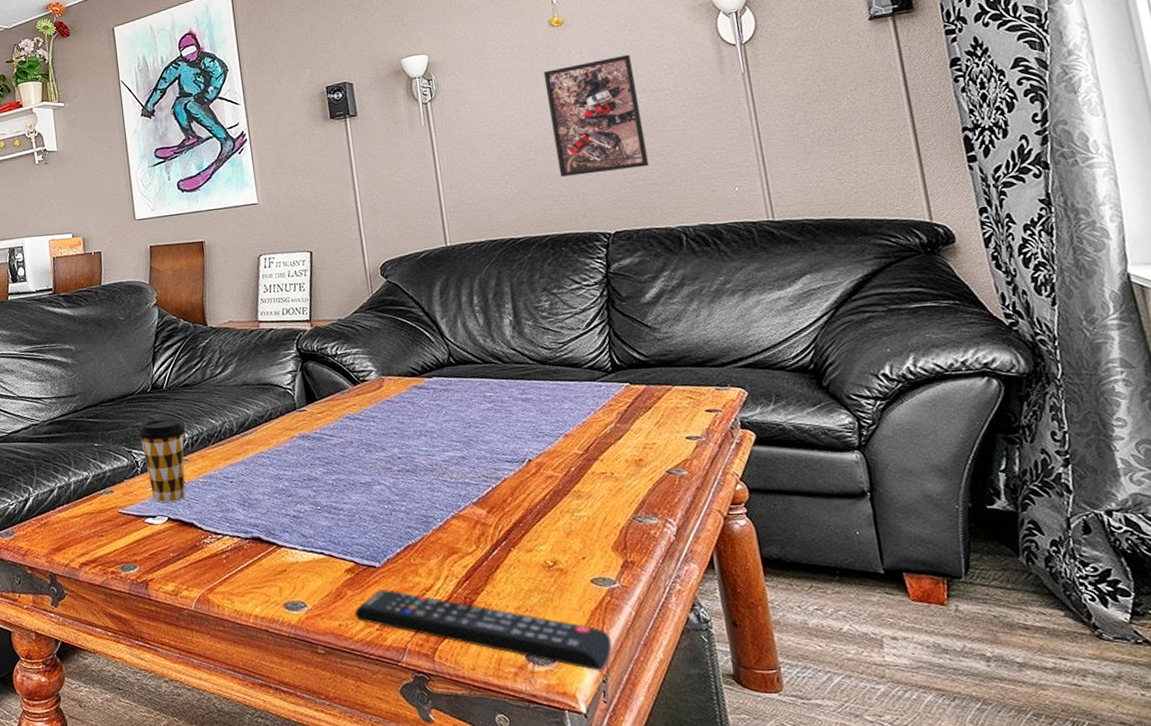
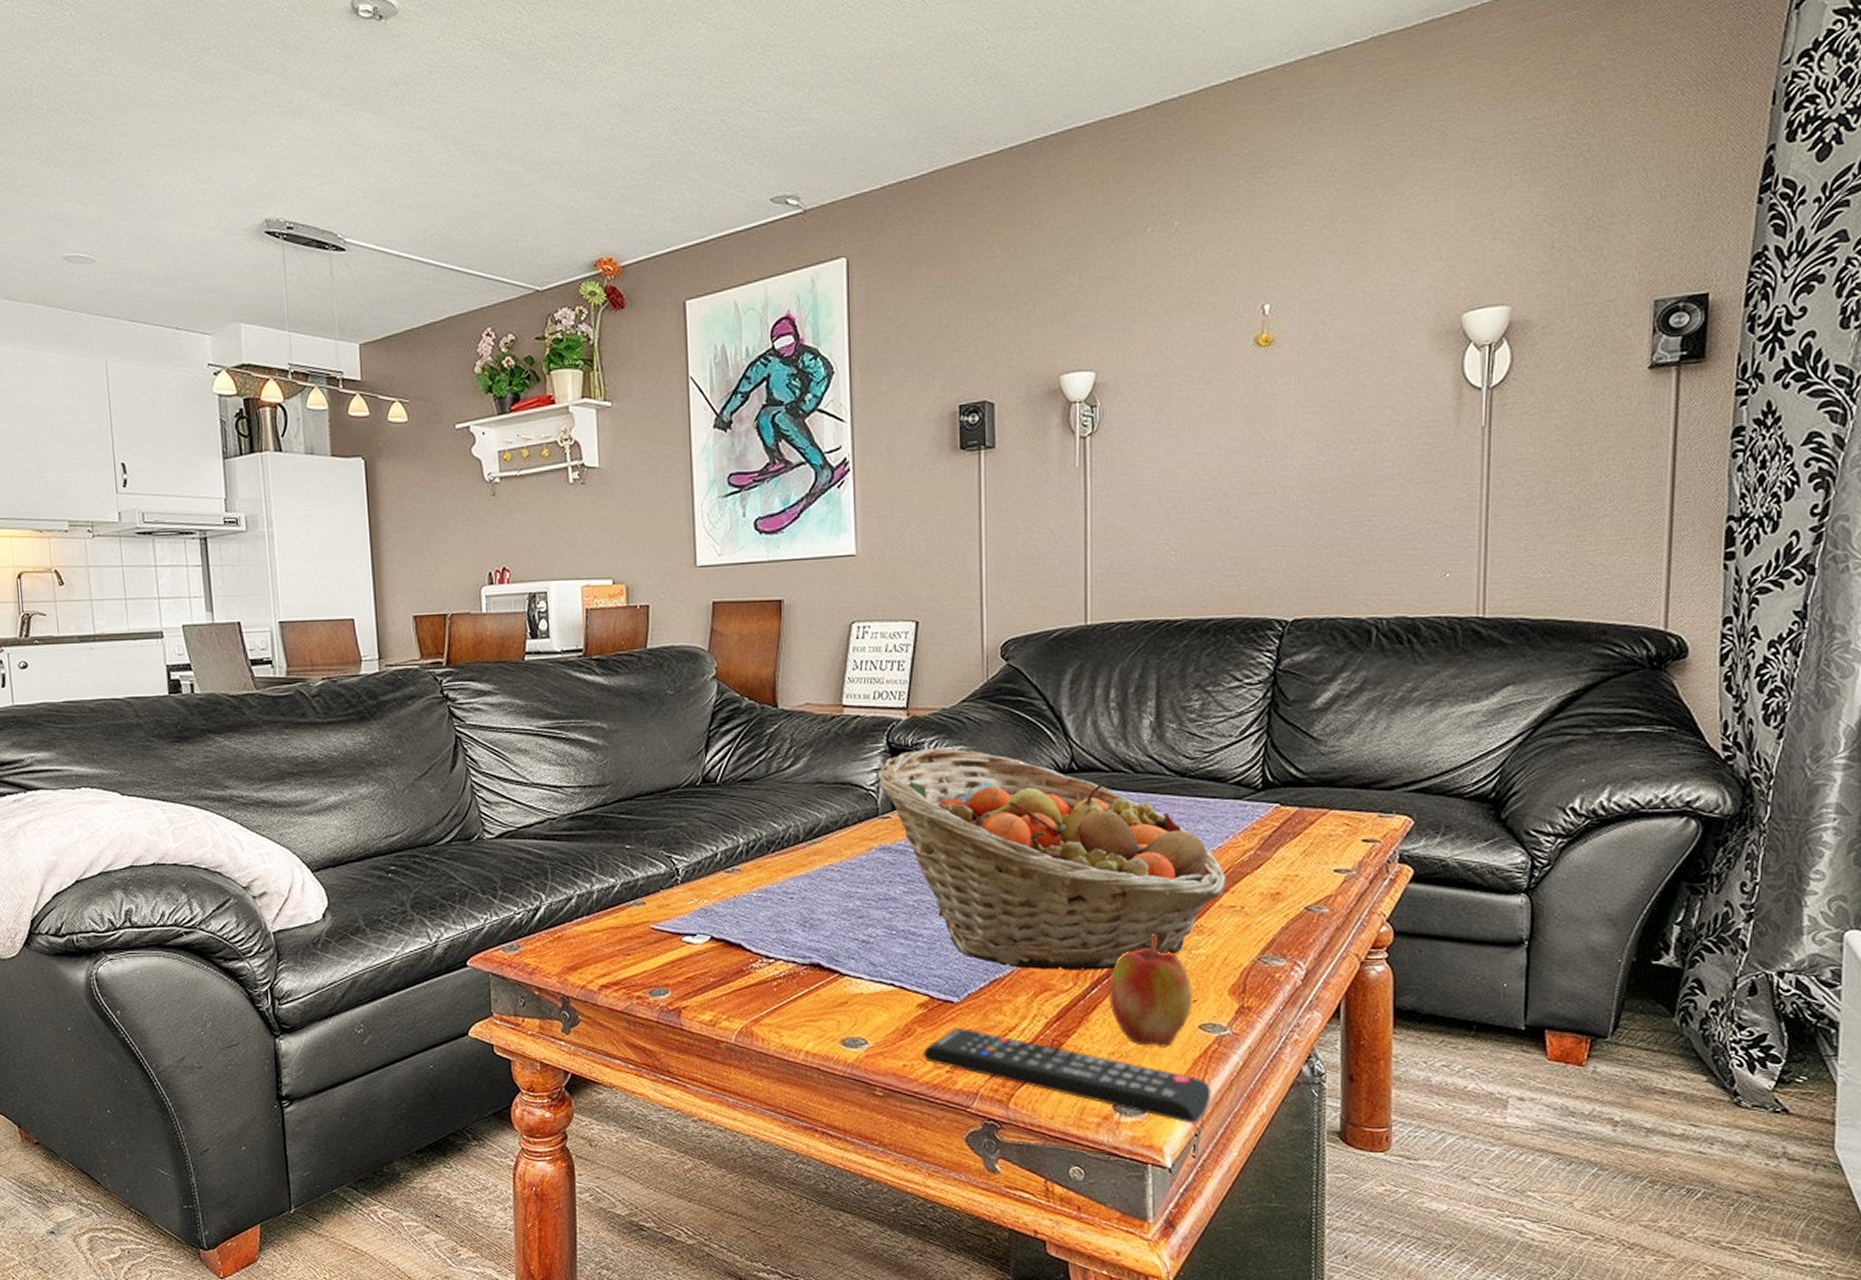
coffee cup: present [138,419,186,503] -> none [681,820,741,920]
fruit basket: none [292,350,595,535] -> present [878,747,1226,970]
apple: none [507,500,582,601] -> present [1109,934,1193,1047]
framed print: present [543,54,649,177] -> none [1237,391,1350,546]

